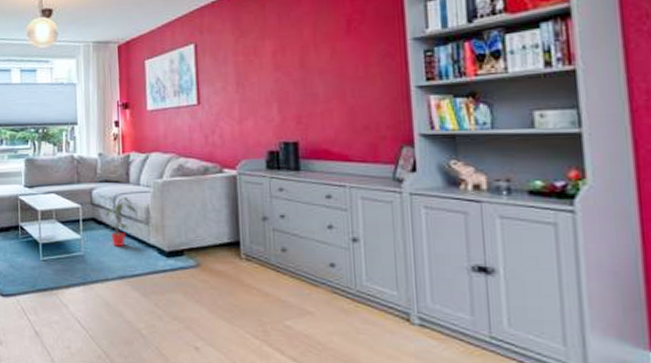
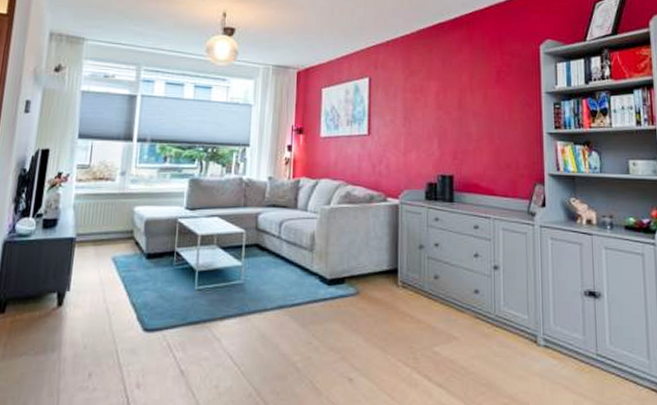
potted plant: present [95,196,137,247] -> none [261,221,303,275]

